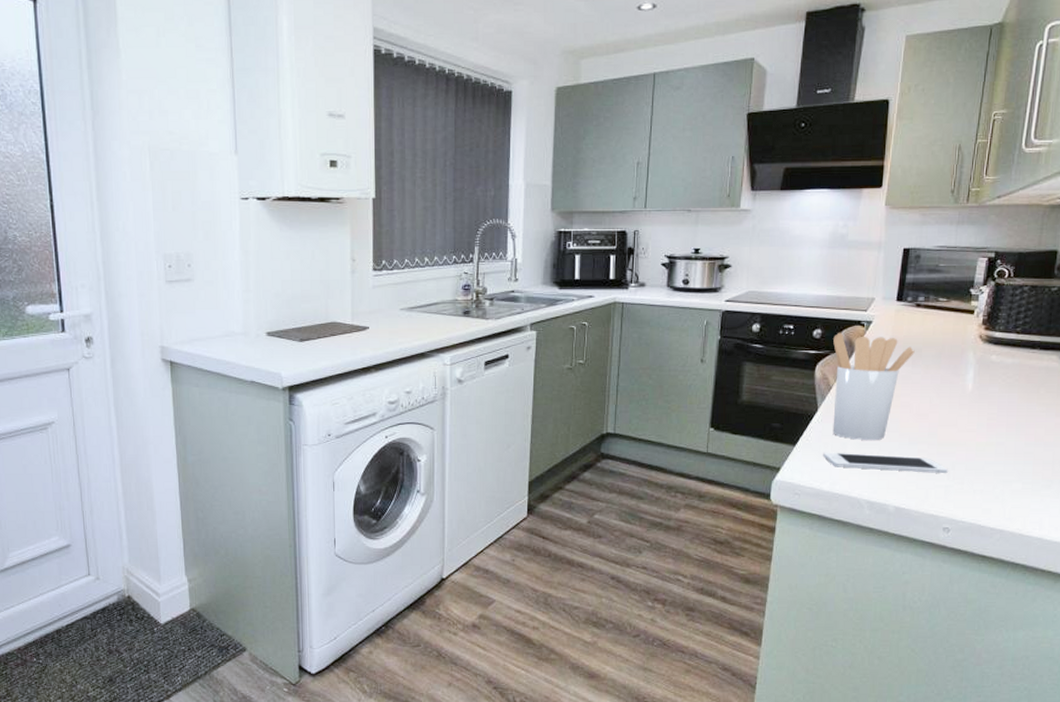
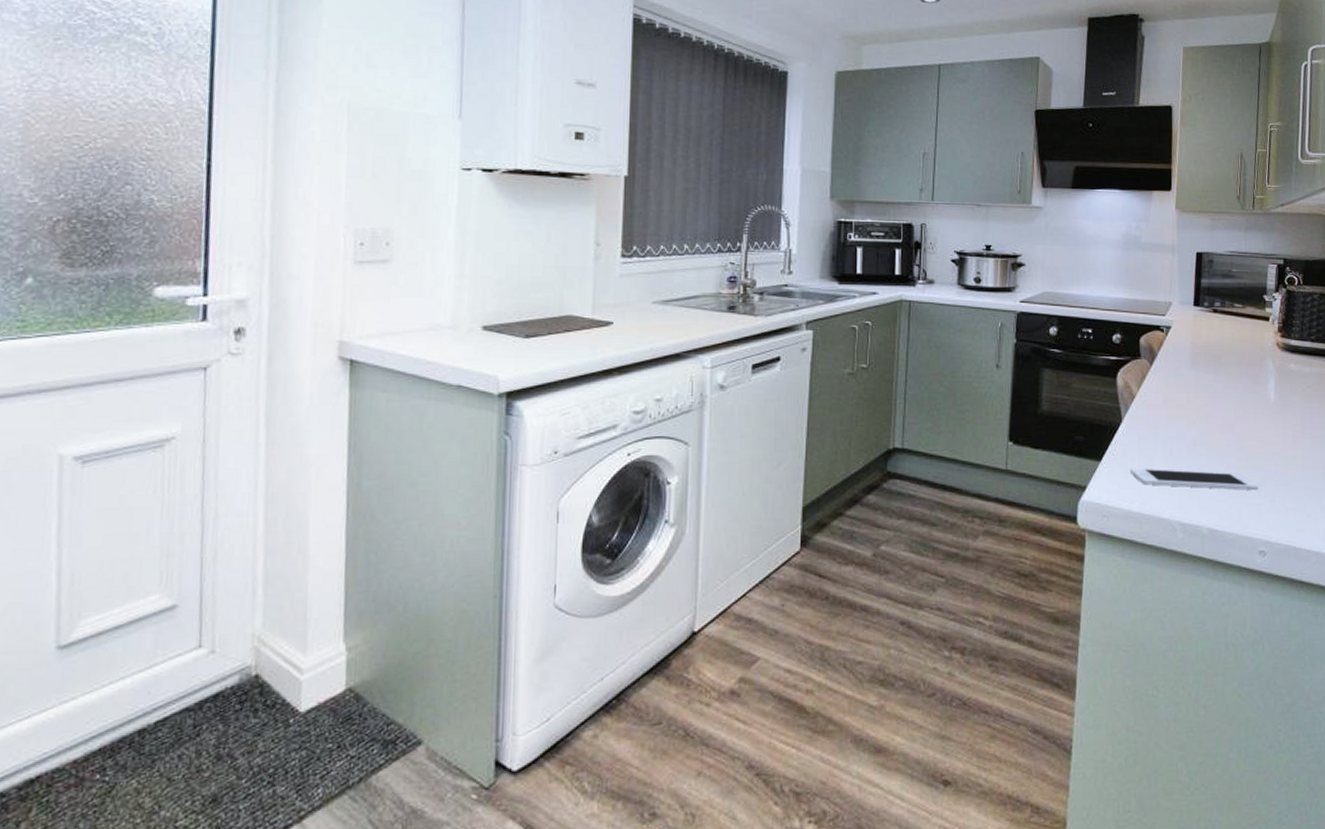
utensil holder: present [832,332,915,440] -> none [1133,337,1216,454]

